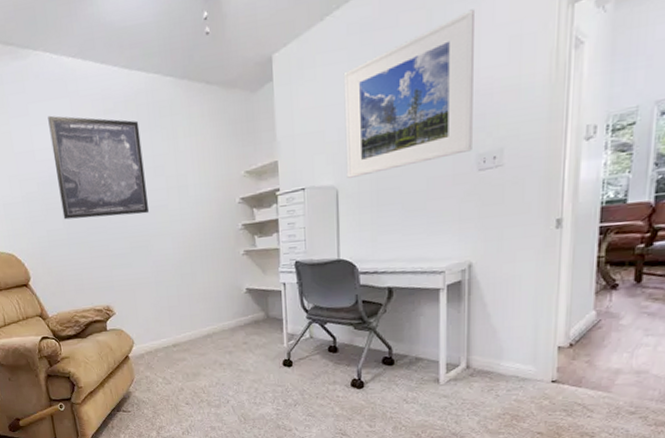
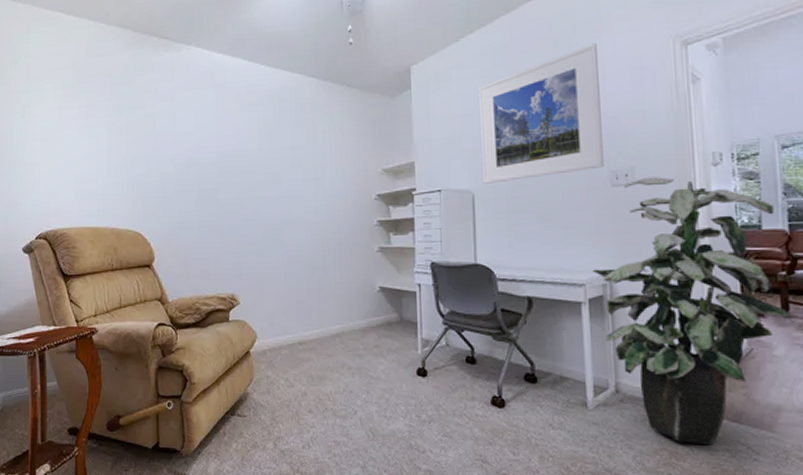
wall art: present [48,115,150,220] -> none [193,103,285,203]
indoor plant: none [452,156,643,408] -> present [592,177,791,446]

